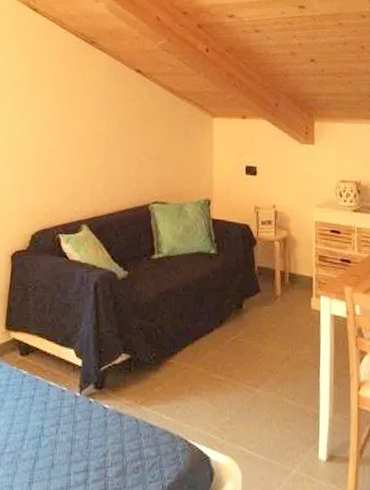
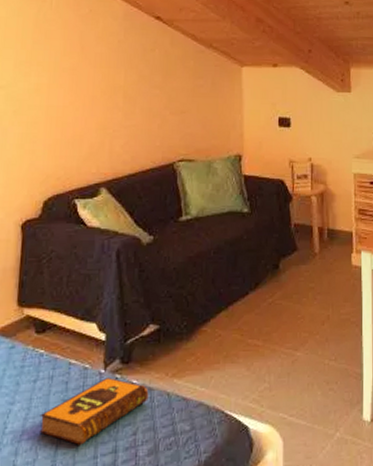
hardback book: none [20,401,119,462] -> present [40,378,149,445]

